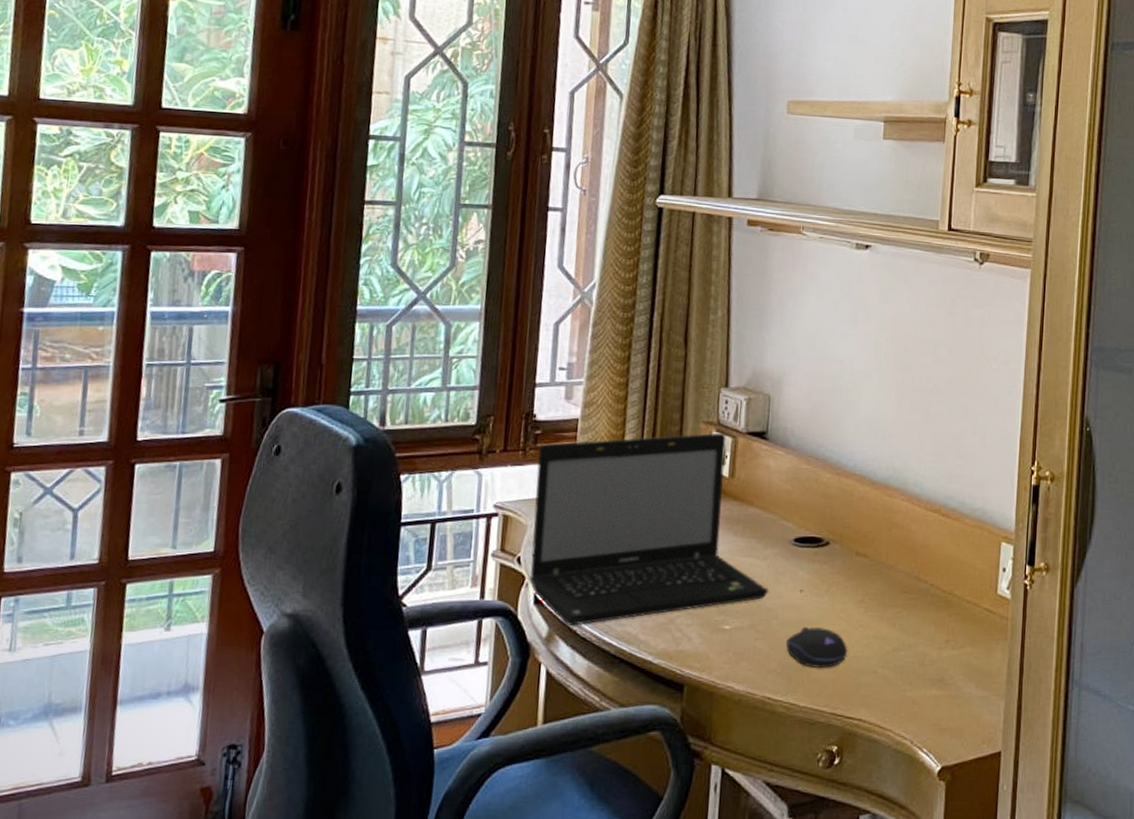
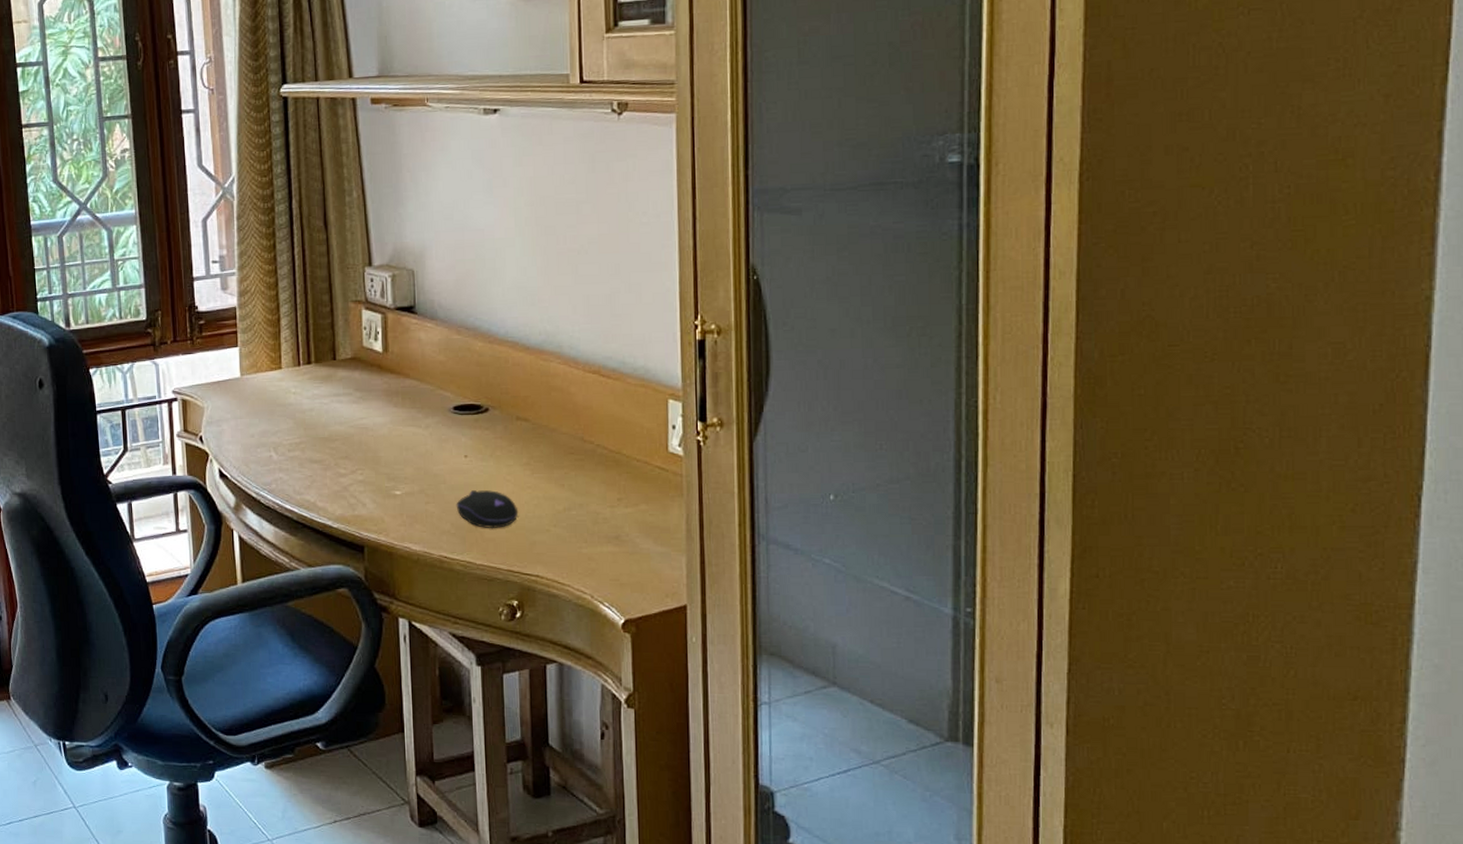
laptop: present [529,432,769,626] -> none [204,310,434,496]

